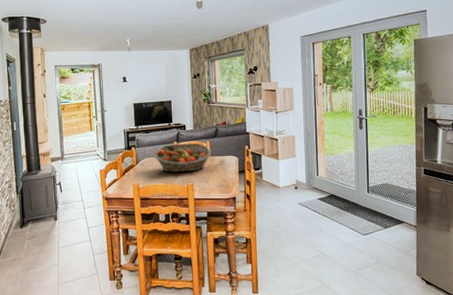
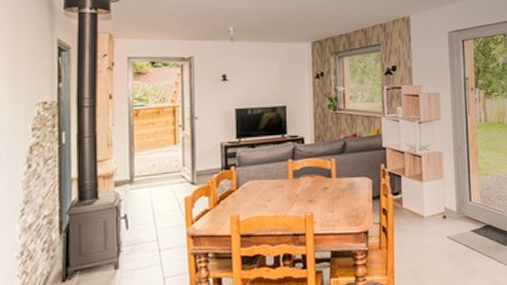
fruit basket: present [154,143,212,173] -> none [261,160,338,200]

